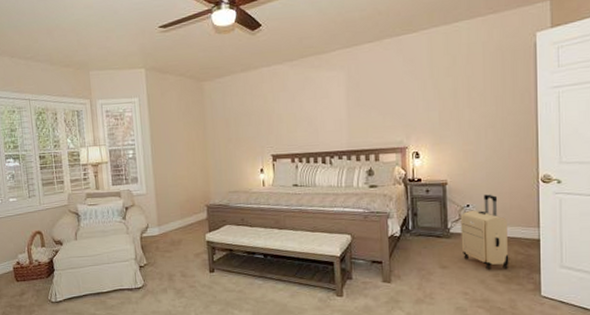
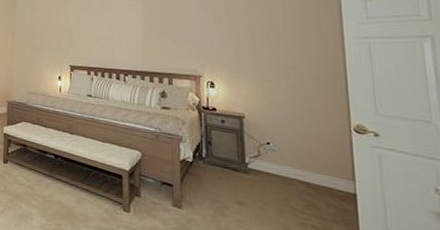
suitcase: present [460,194,509,270] -> none [259,135,319,221]

